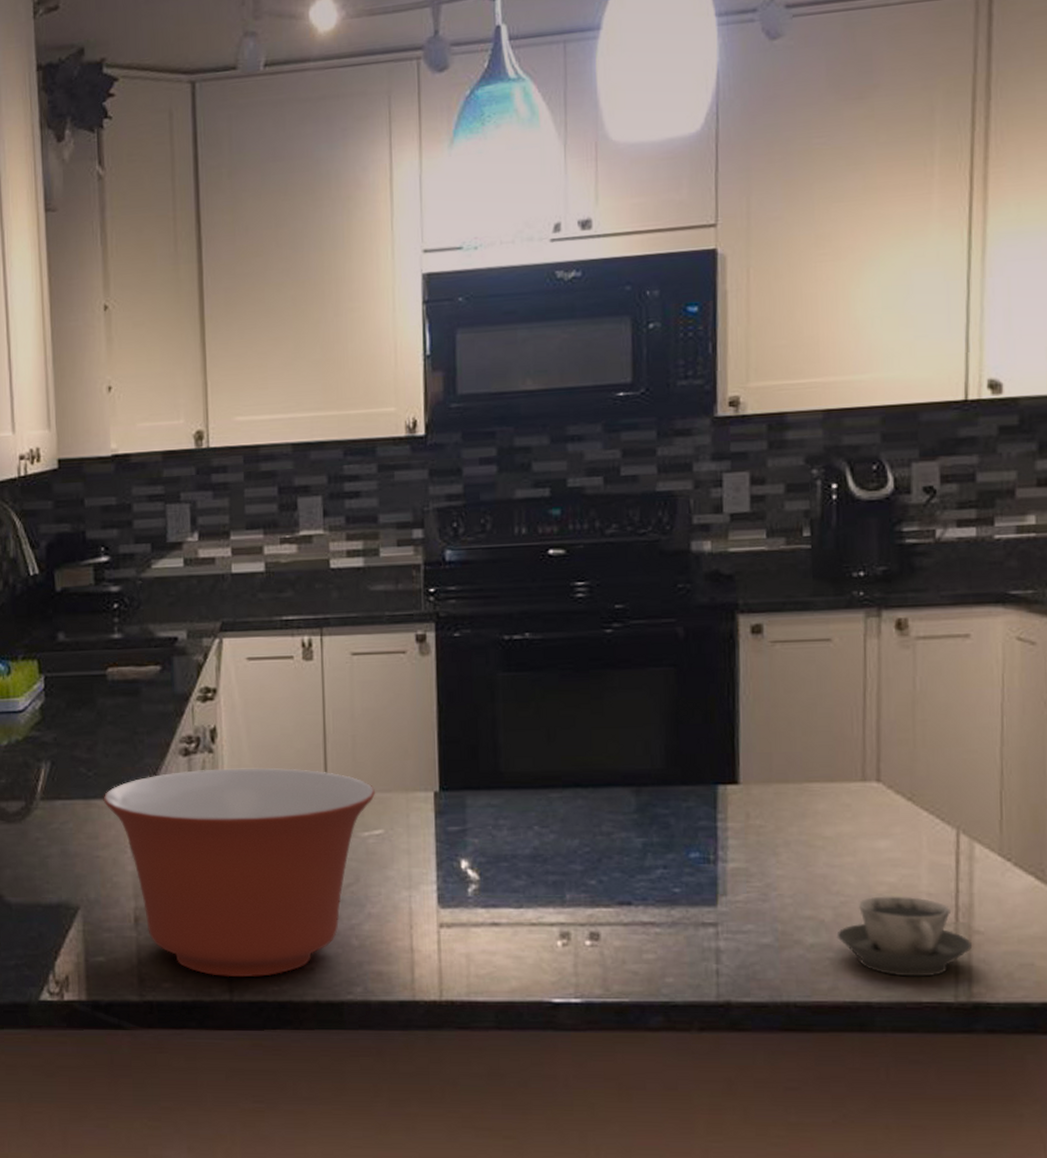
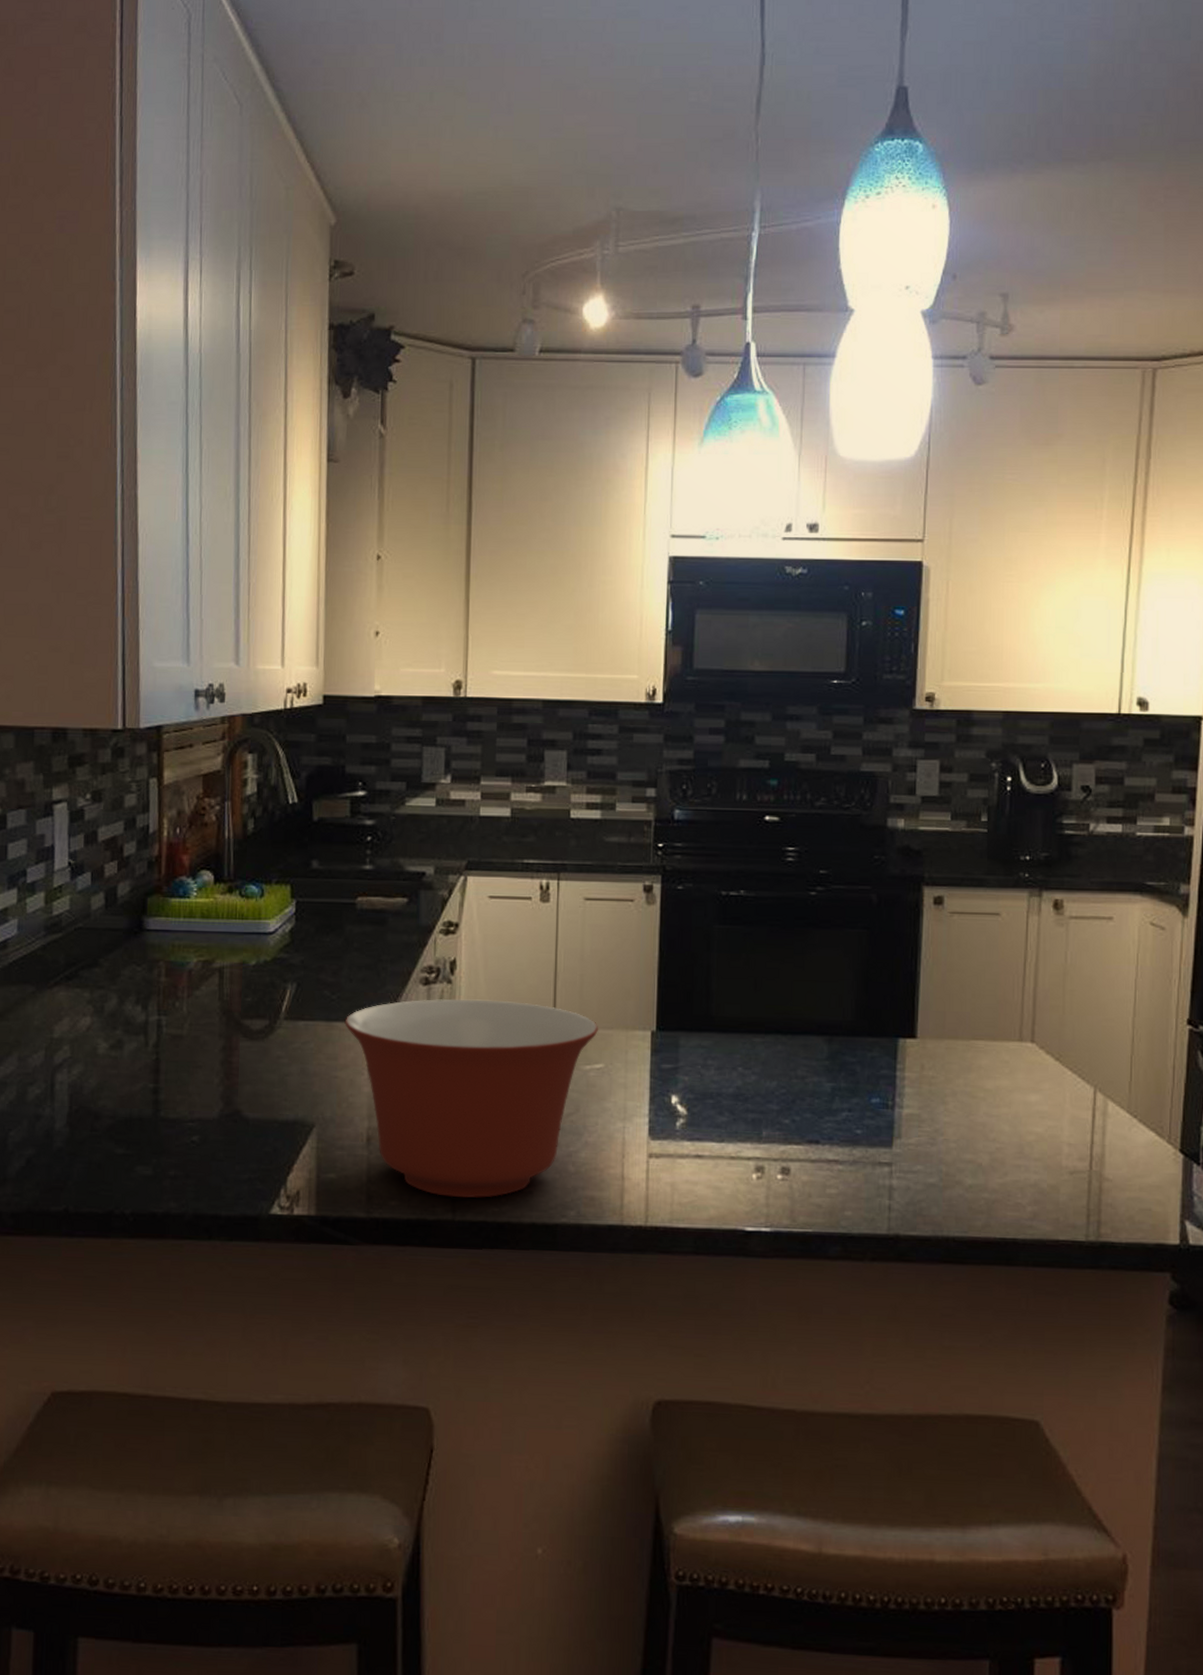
cup: present [836,896,973,977] -> none [991,1144,1103,1218]

